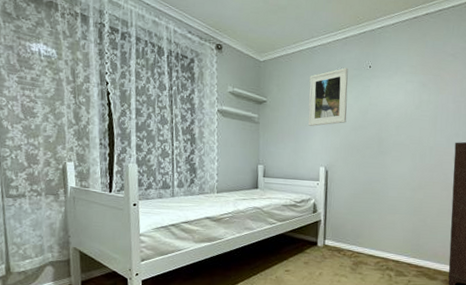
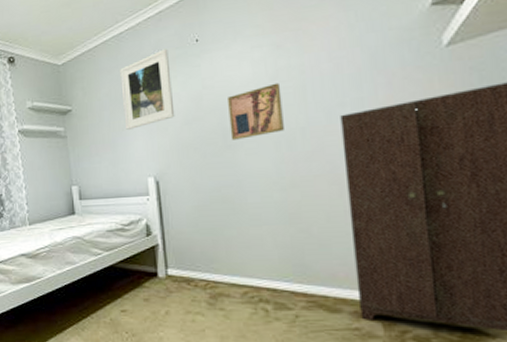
wall art: none [383,111,422,149] -> present [228,82,284,140]

